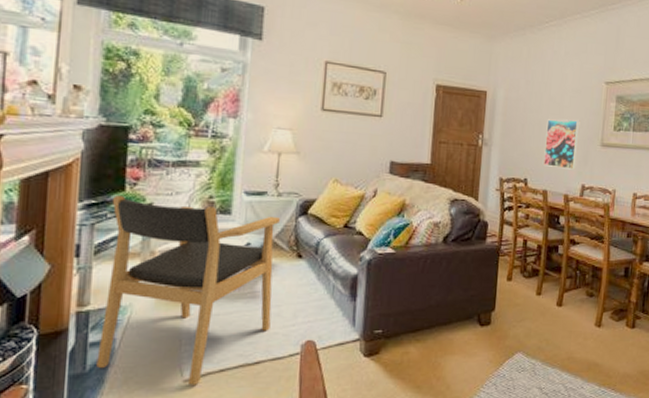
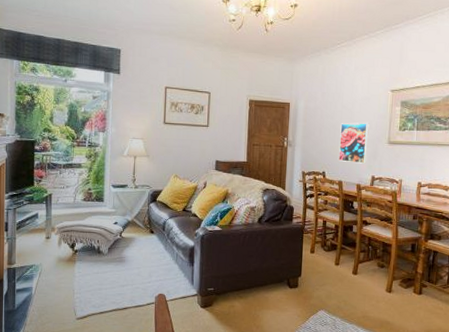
armchair: present [96,196,280,385] -> none [21,189,137,322]

